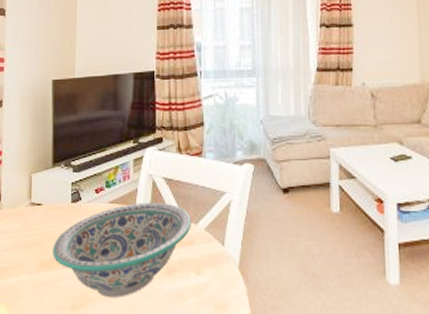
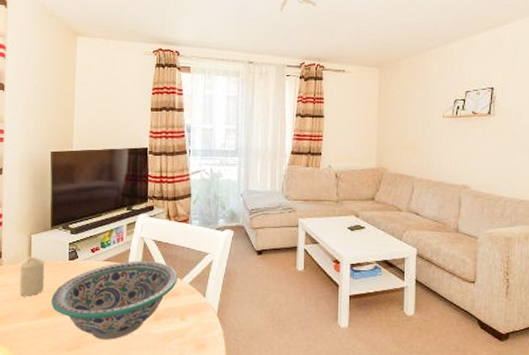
candle: none [19,200,46,245] -> present [20,257,45,296]

